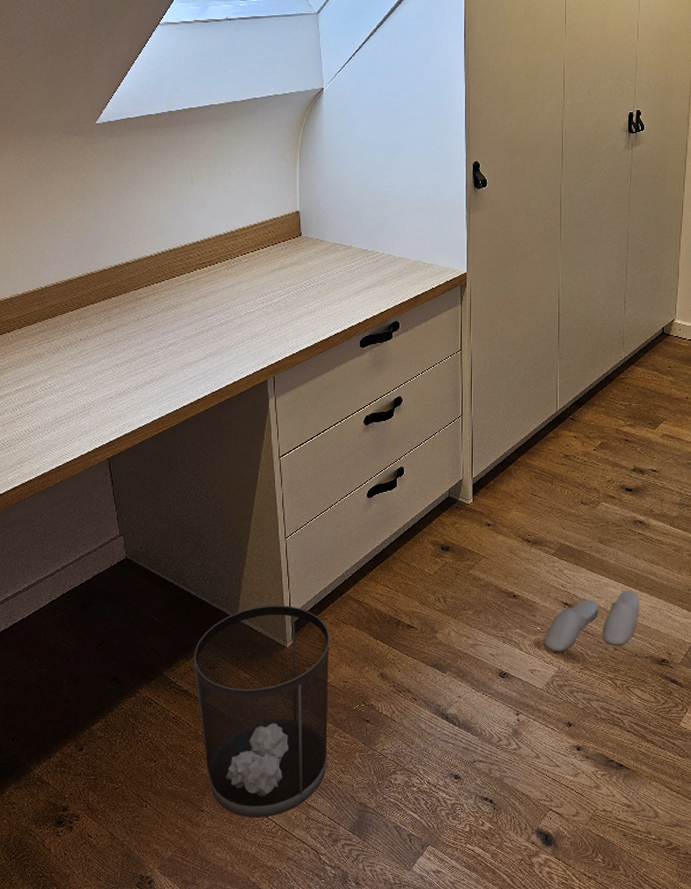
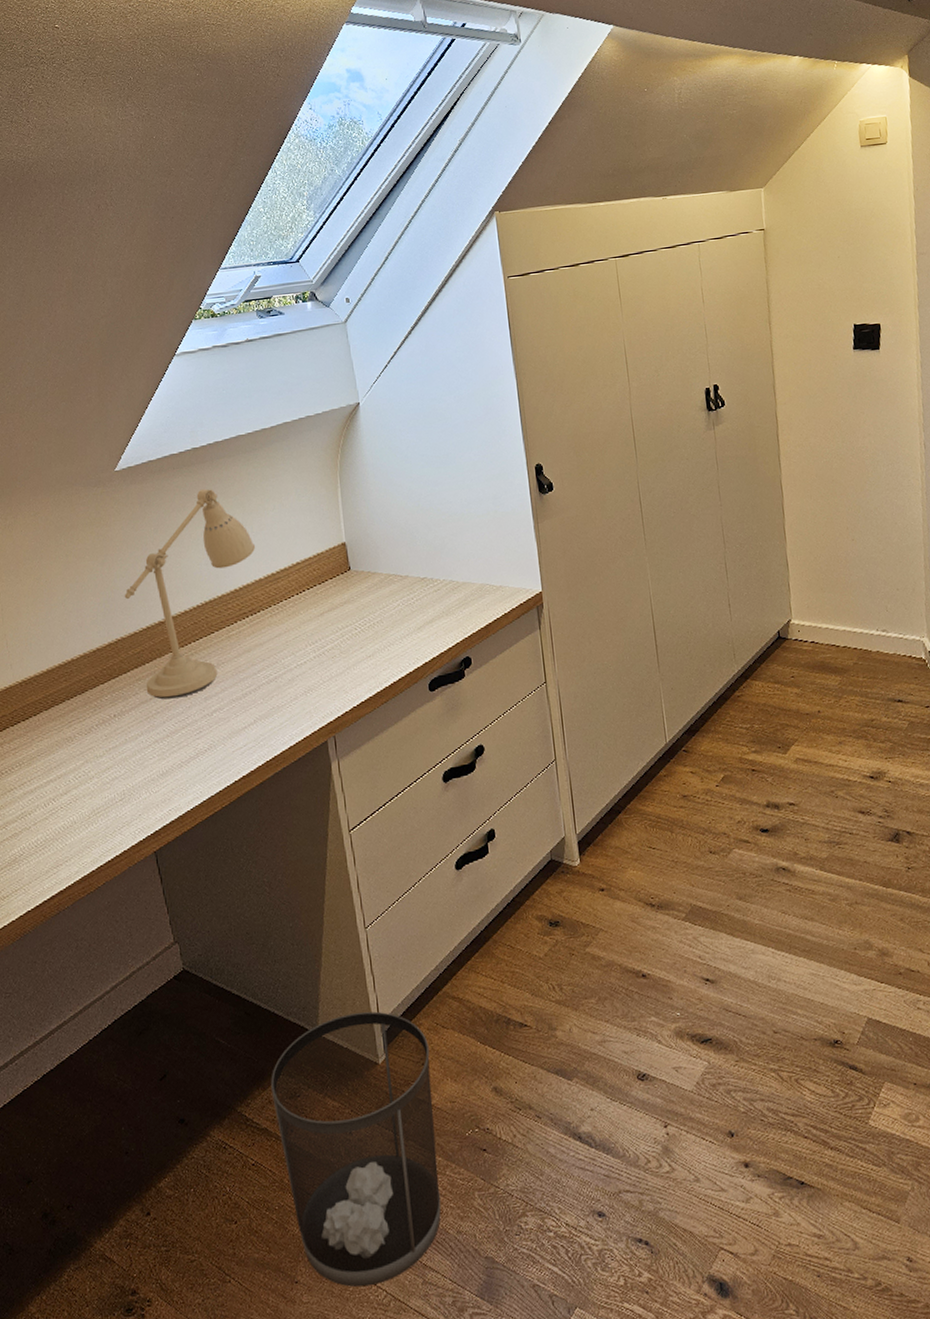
desk lamp: none [96,149,219,330] -> present [124,488,256,700]
slippers: present [545,590,639,652] -> none [686,955,798,1043]

